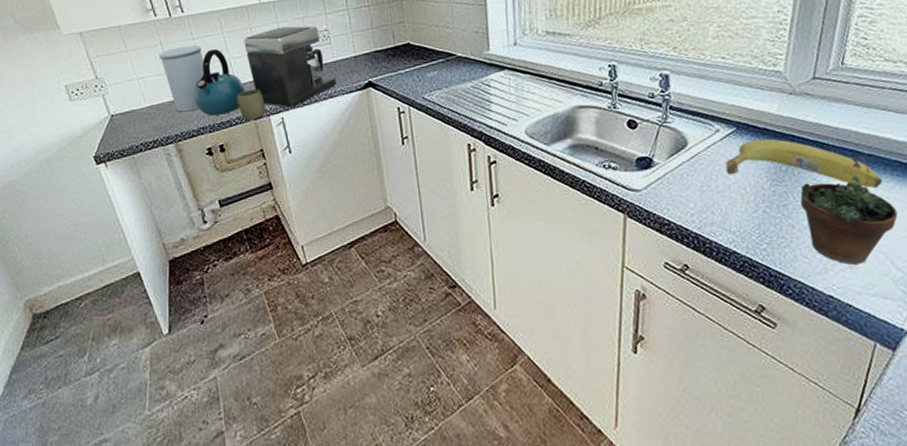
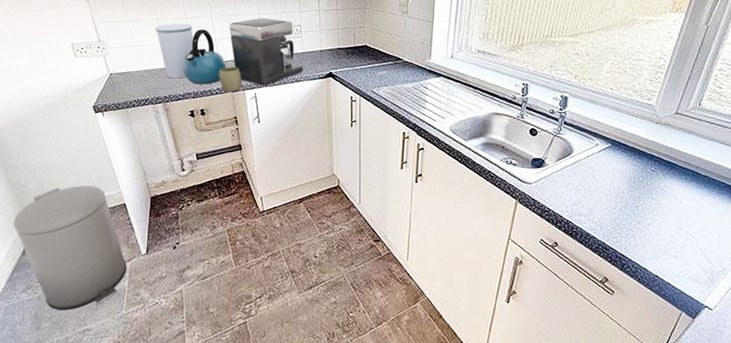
pedal bin: none [10,253,147,418] -> present [14,185,127,310]
fruit: present [725,138,882,188] -> none [598,155,710,201]
succulent plant: present [800,157,898,265] -> none [649,177,717,255]

